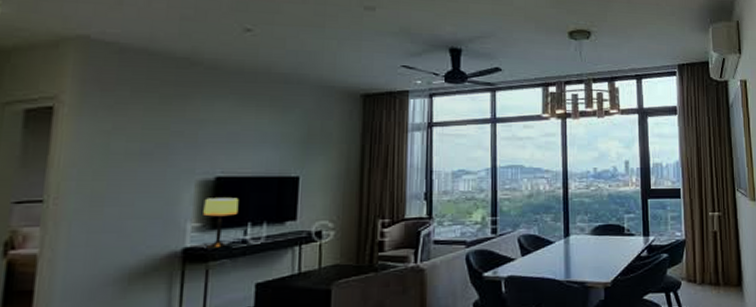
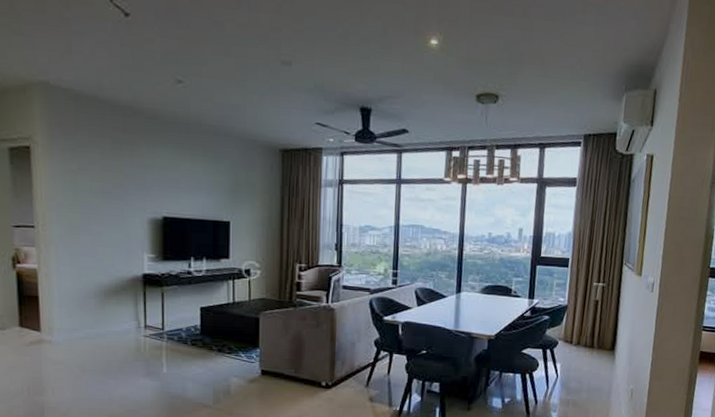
table lamp: present [203,198,239,249] -> none [155,234,183,277]

